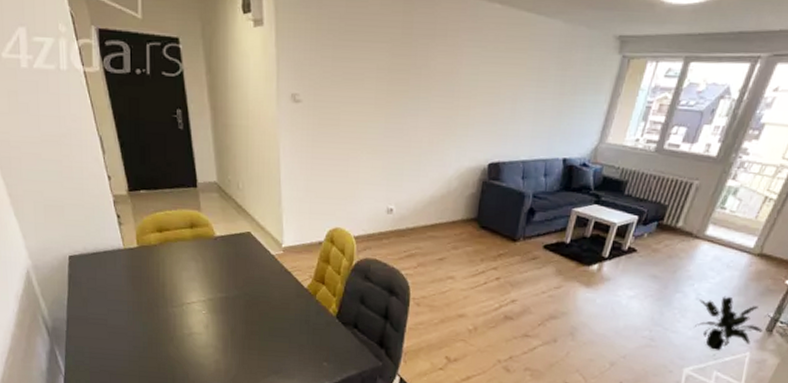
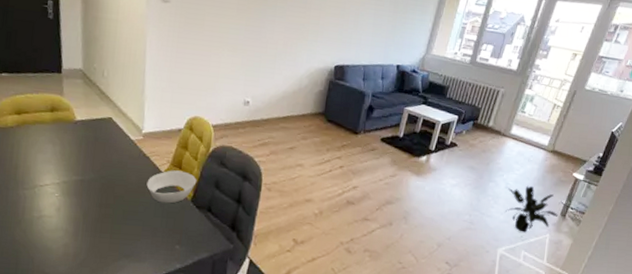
bowl: none [290,285,341,320] -> present [146,170,197,204]

